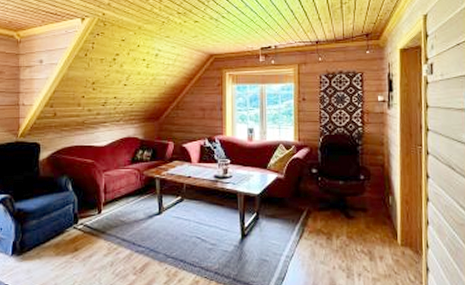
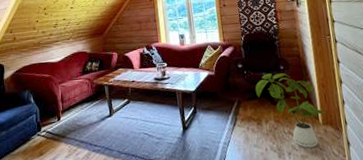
house plant: none [328,182,408,271] -> present [255,73,328,148]

